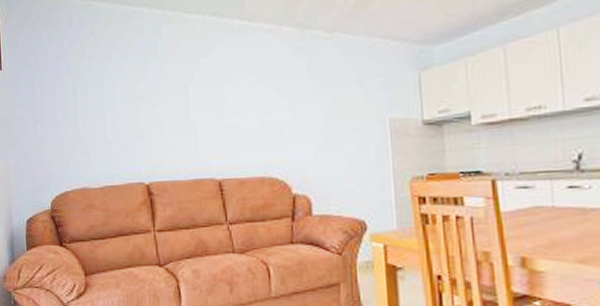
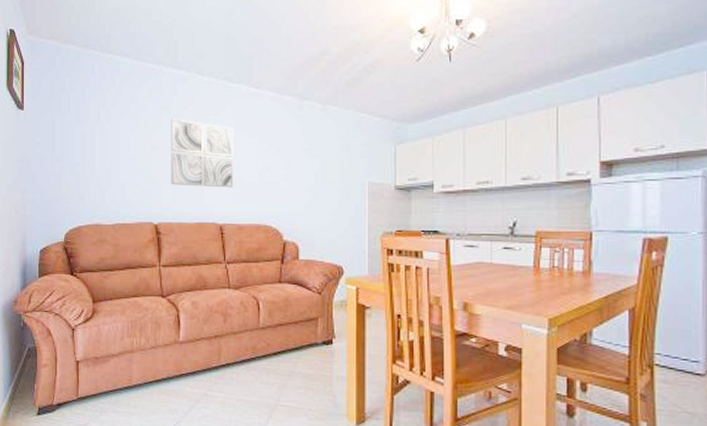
wall art: none [157,64,231,139] -> present [171,118,234,188]

